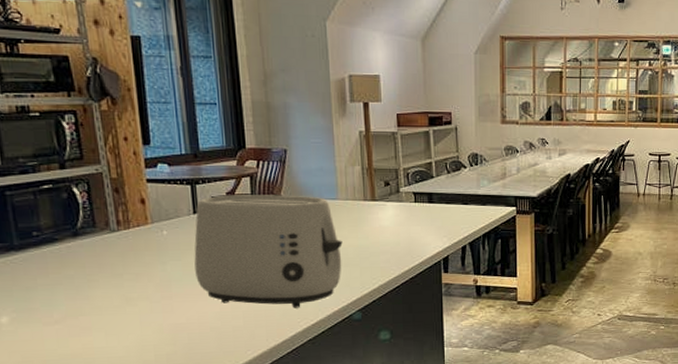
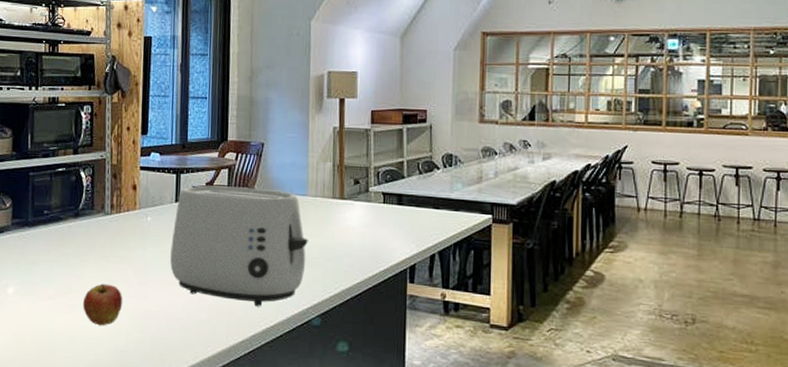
fruit: none [97,302,147,345] -> present [82,283,123,326]

